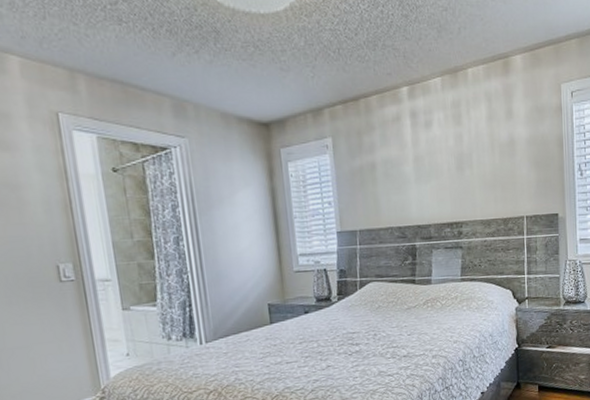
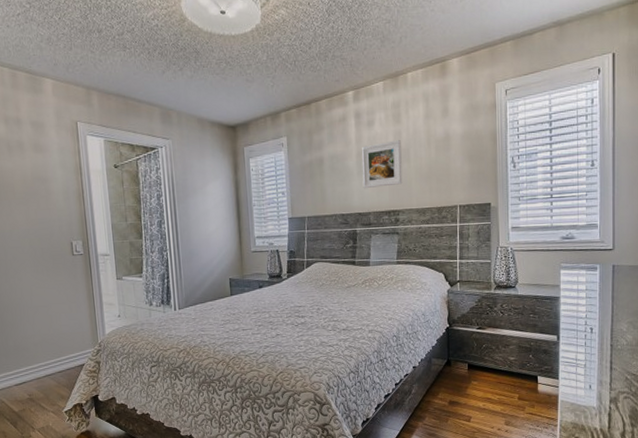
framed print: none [419,144,465,198] -> present [361,140,403,189]

